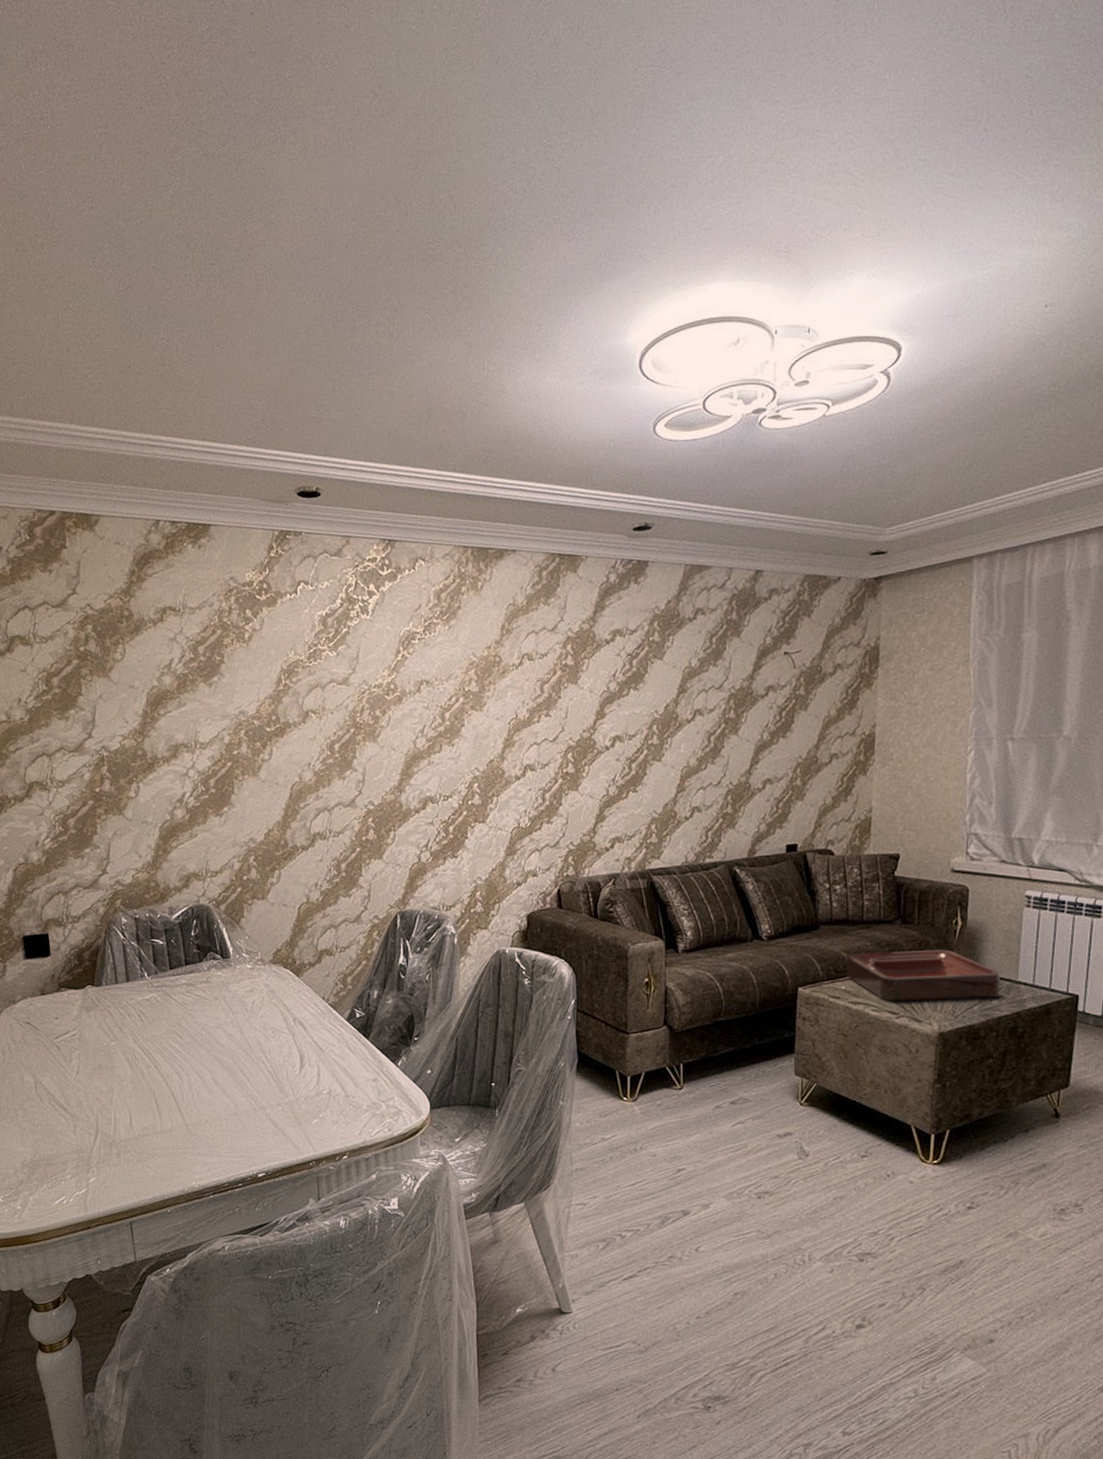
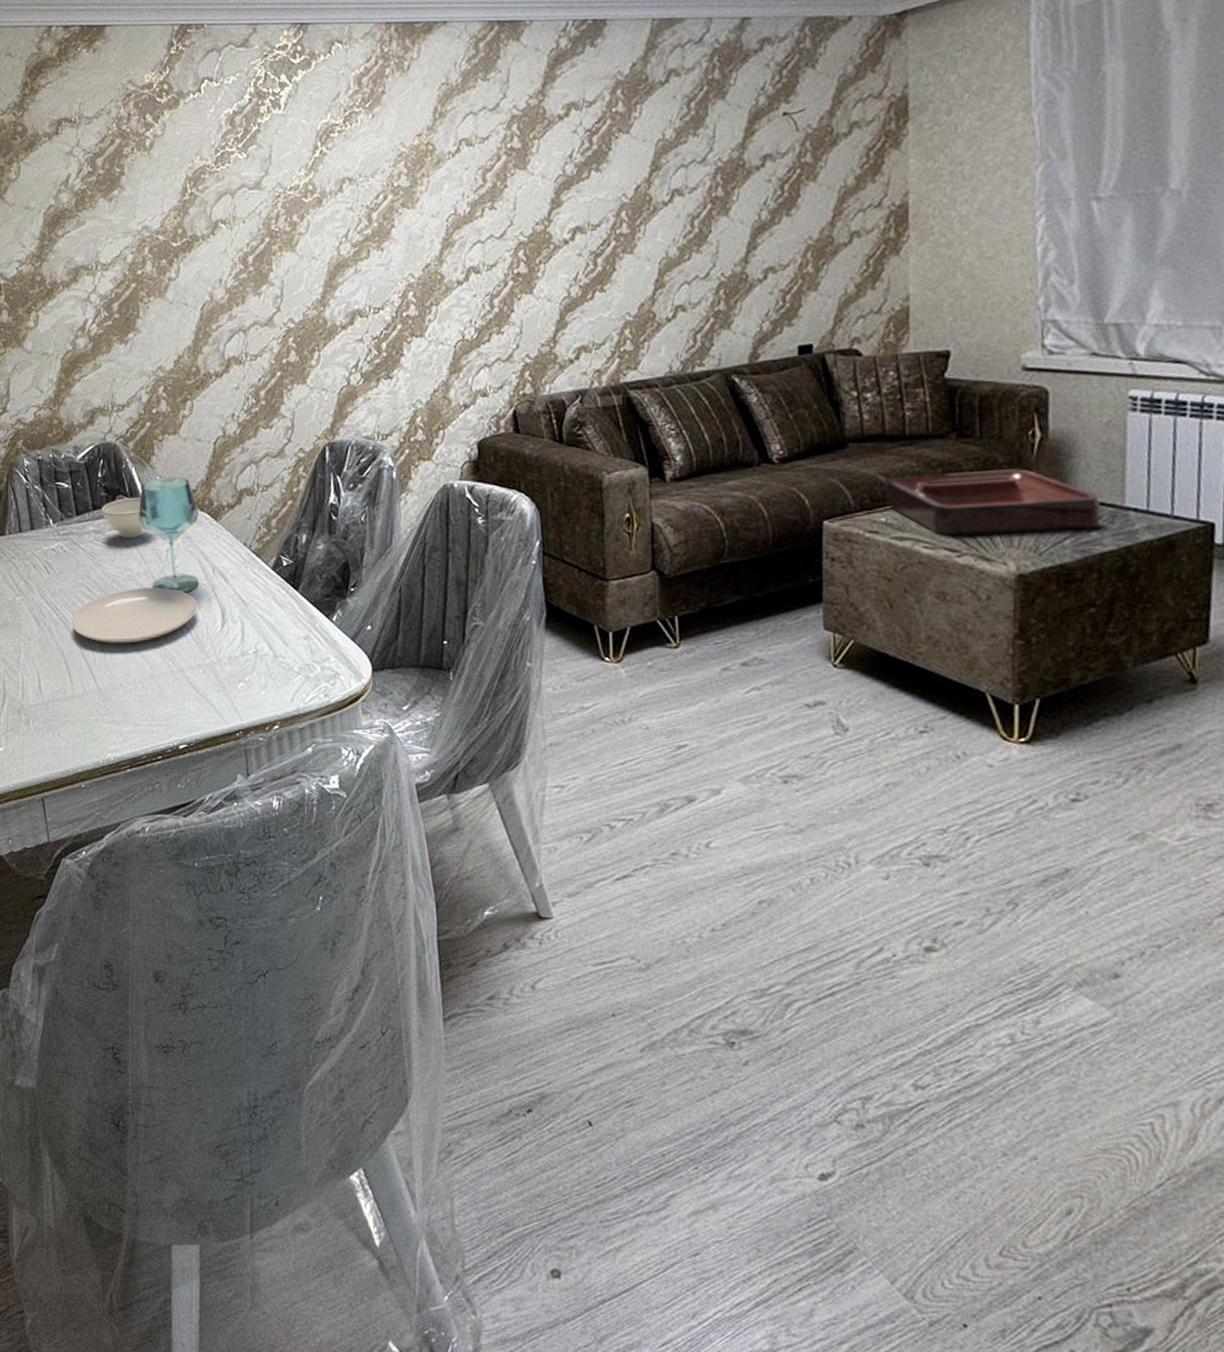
plate: none [161,1035,279,1085] -> present [70,587,198,644]
bowl: none [193,954,231,992] -> present [101,497,143,539]
wine glass: none [227,937,283,1040] -> present [138,476,200,593]

